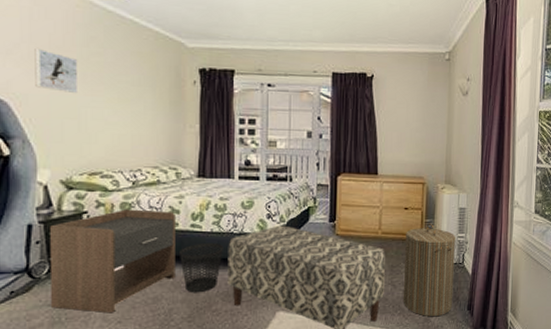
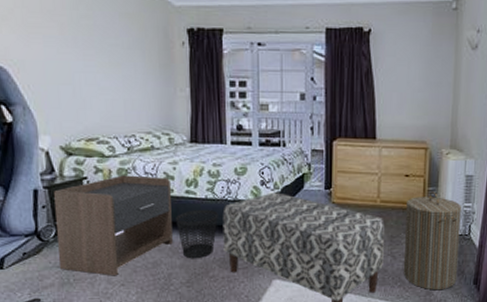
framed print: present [35,49,79,94] -> none [27,14,71,59]

